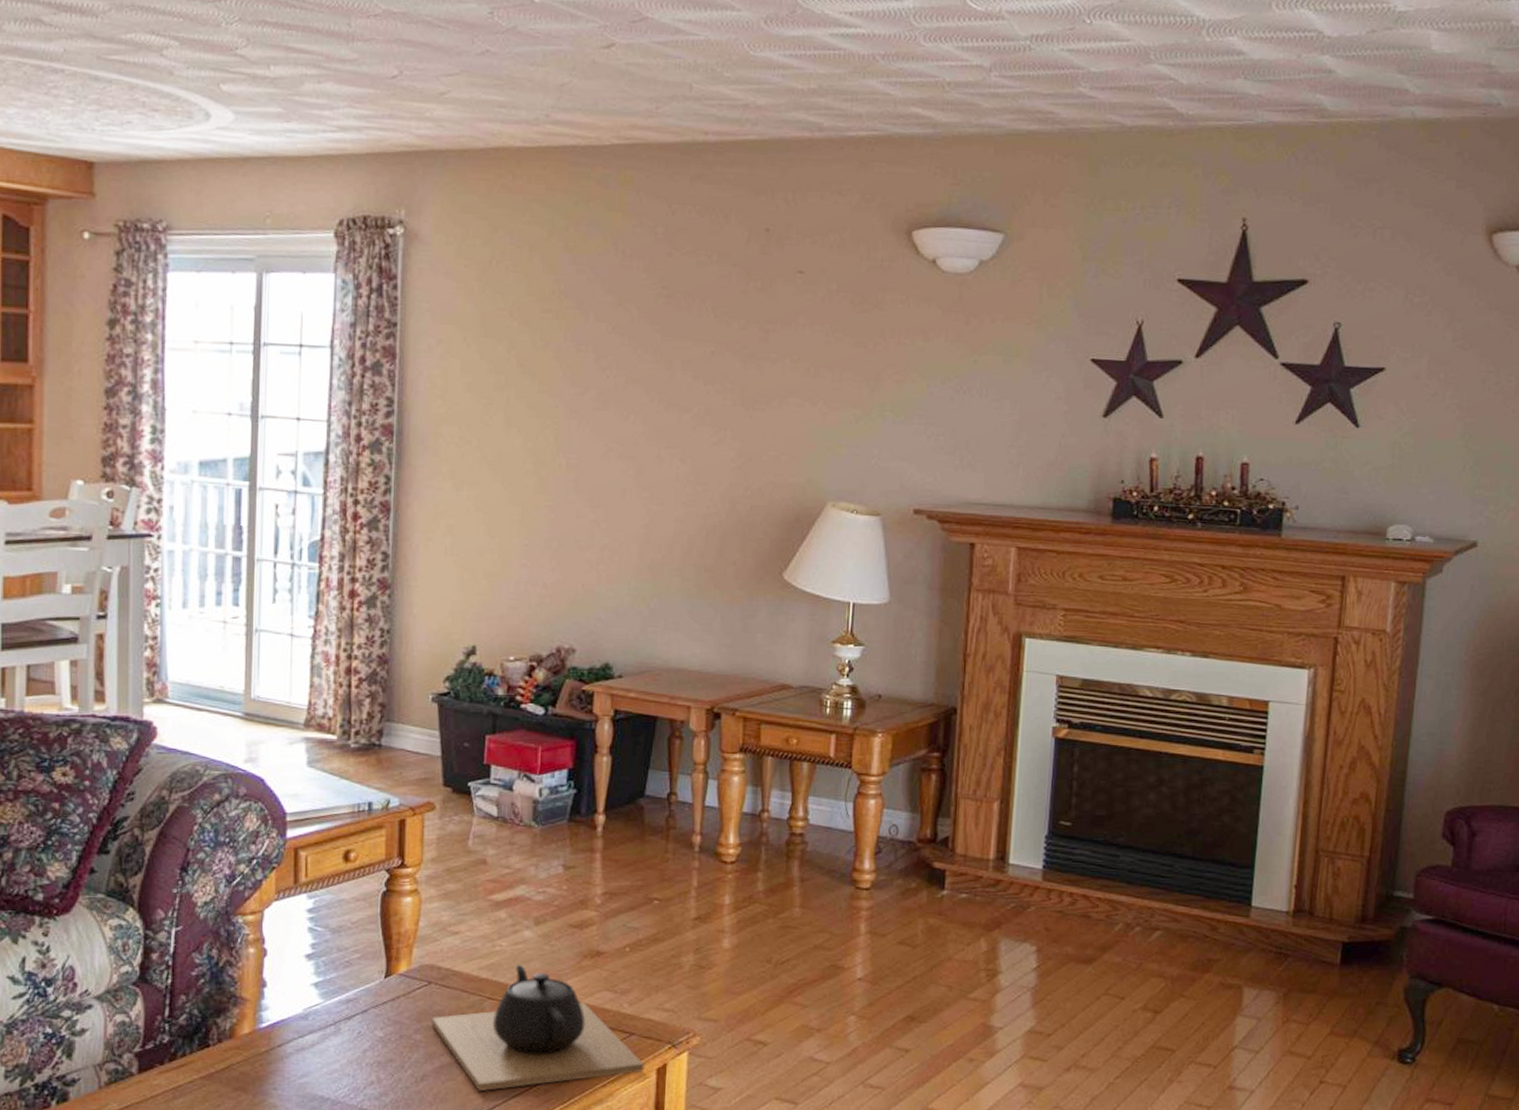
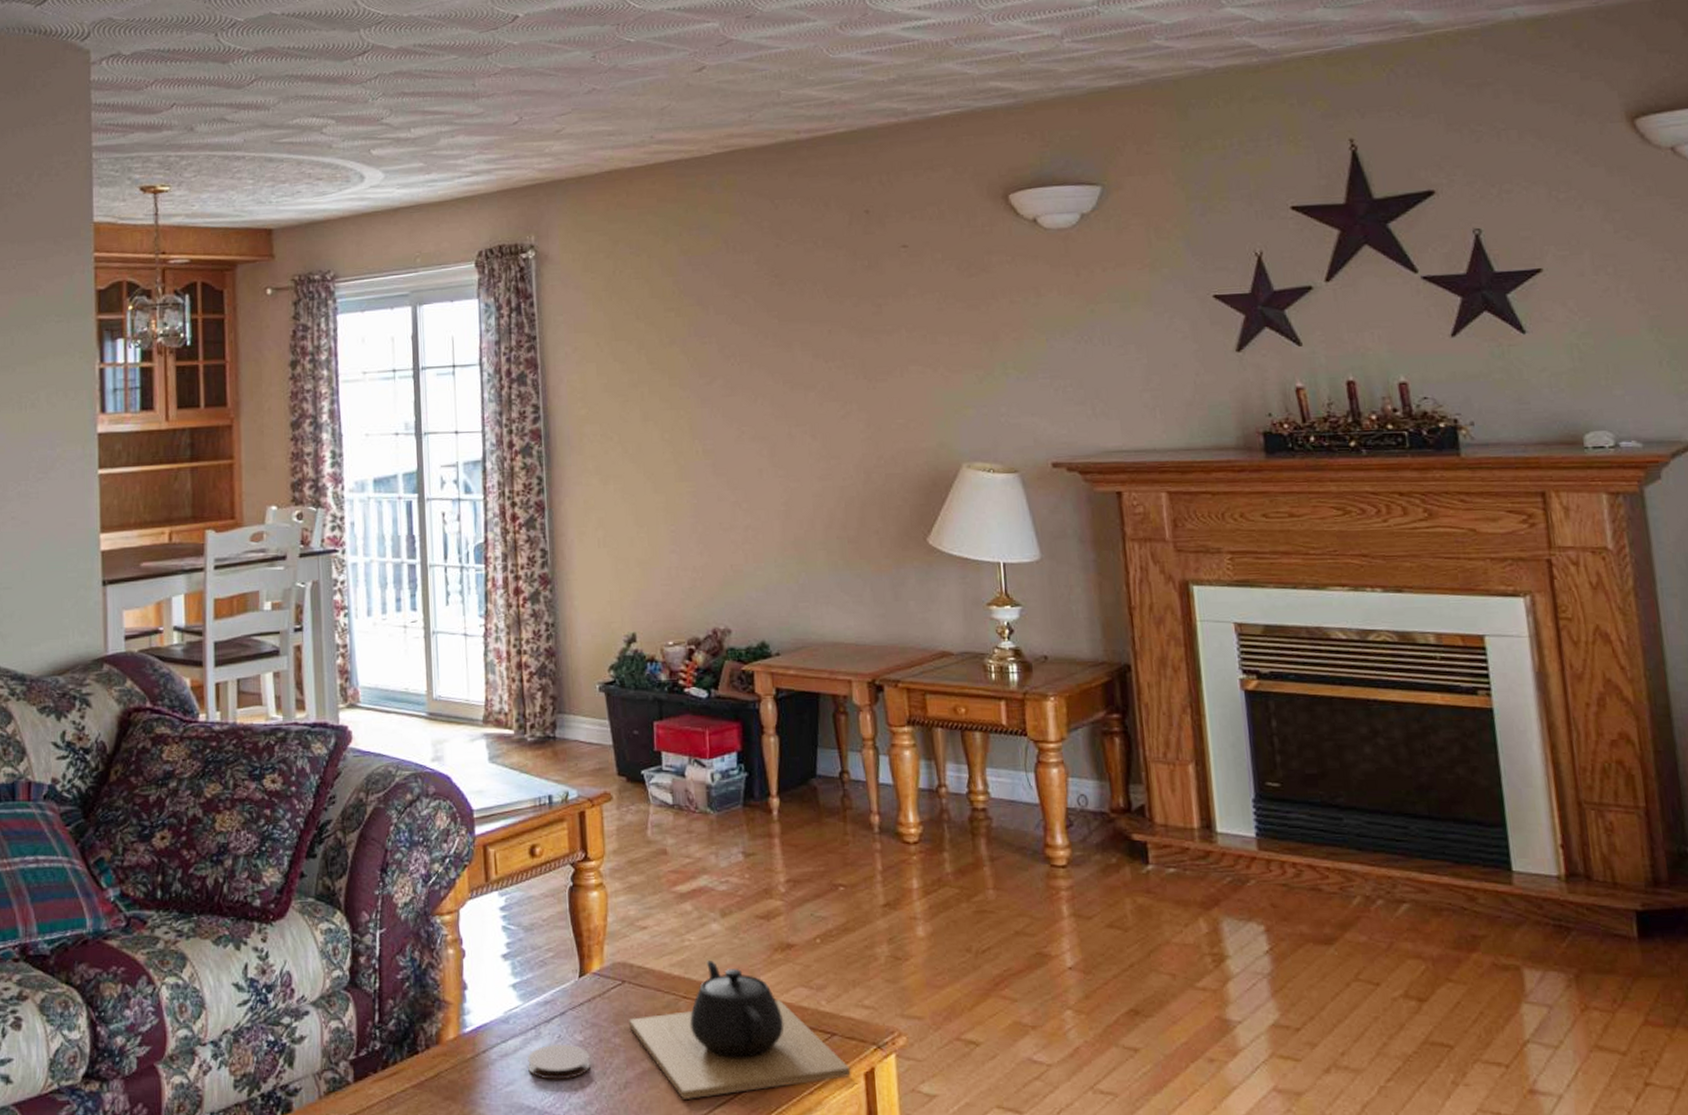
coaster: none [324,1040,389,1073] -> present [528,1045,590,1080]

